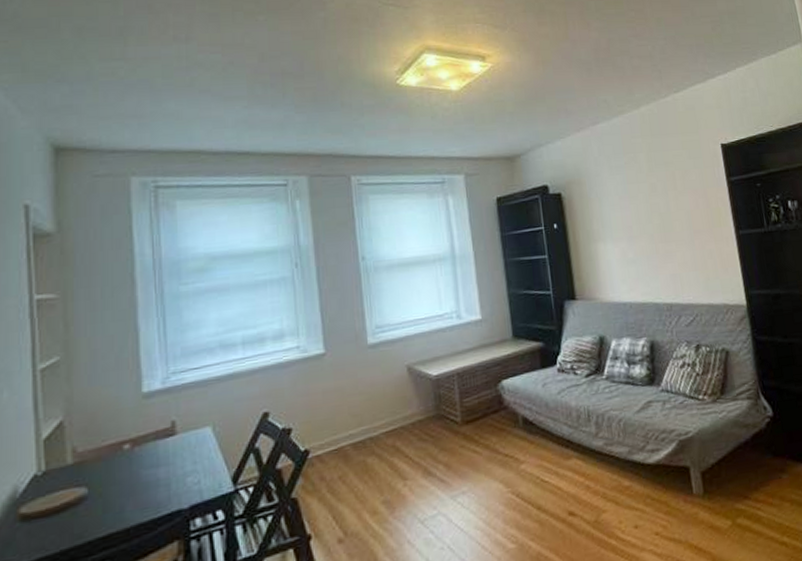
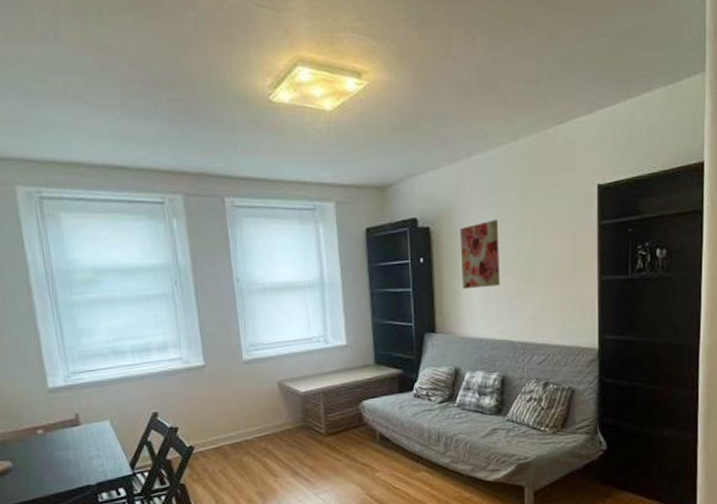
wall art: none [591,182,637,252] -> present [459,220,500,289]

